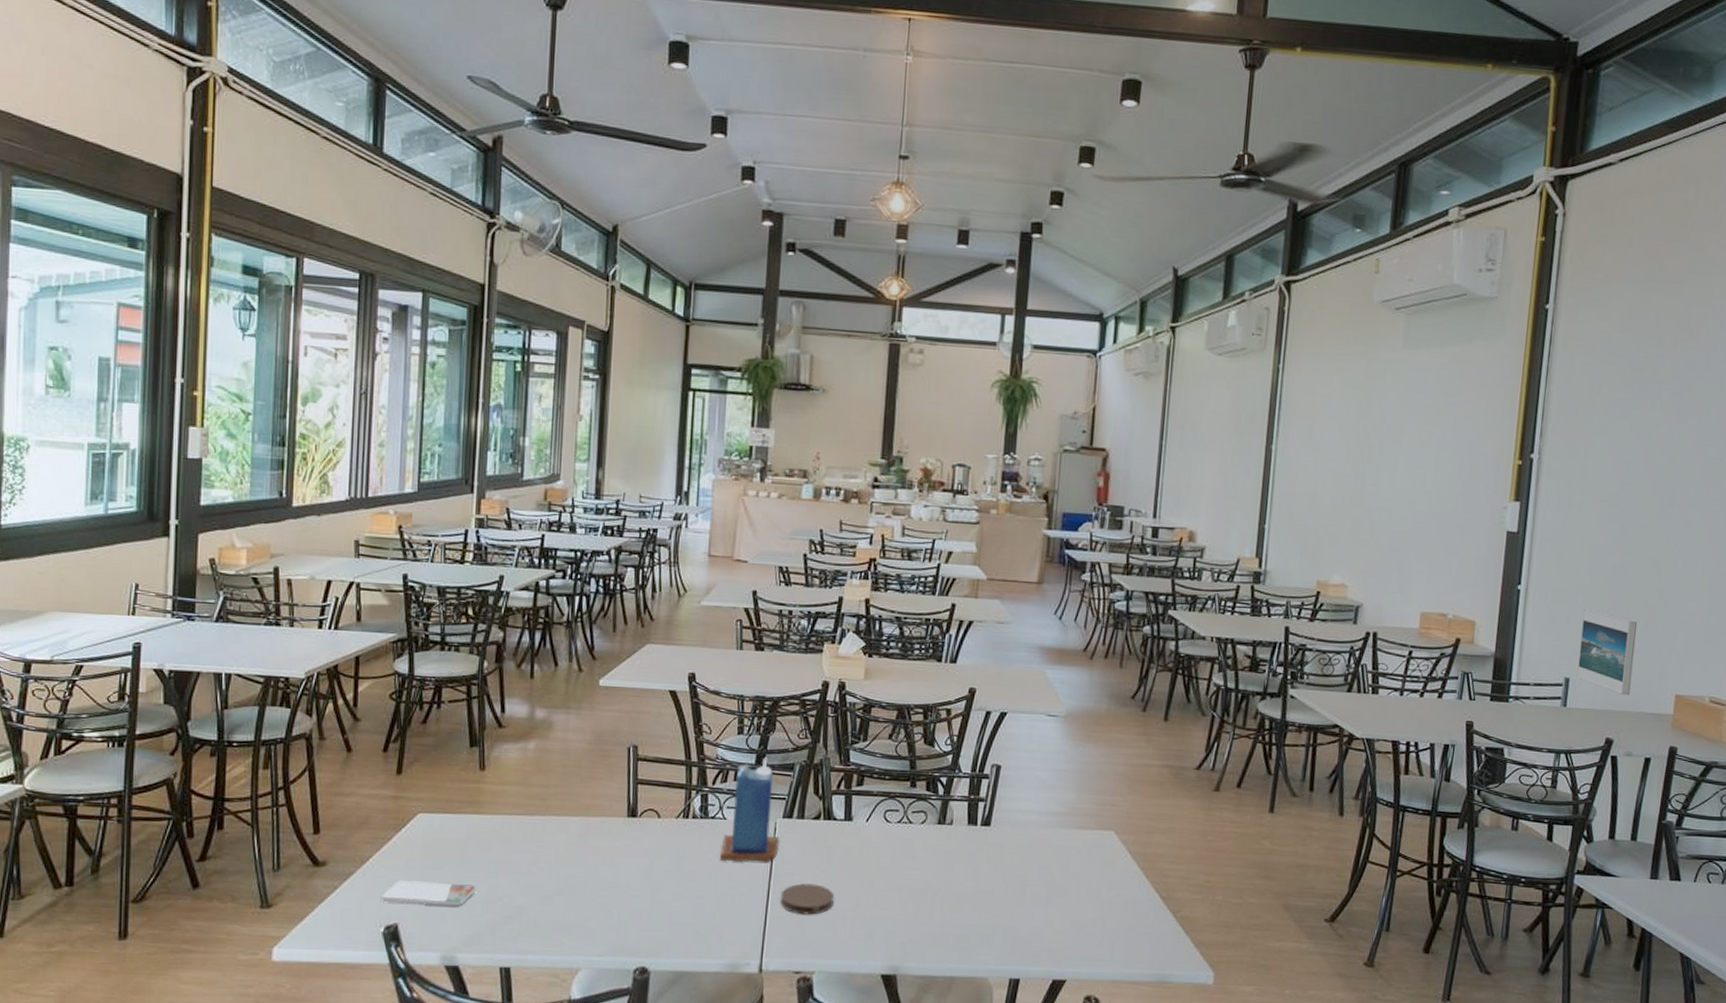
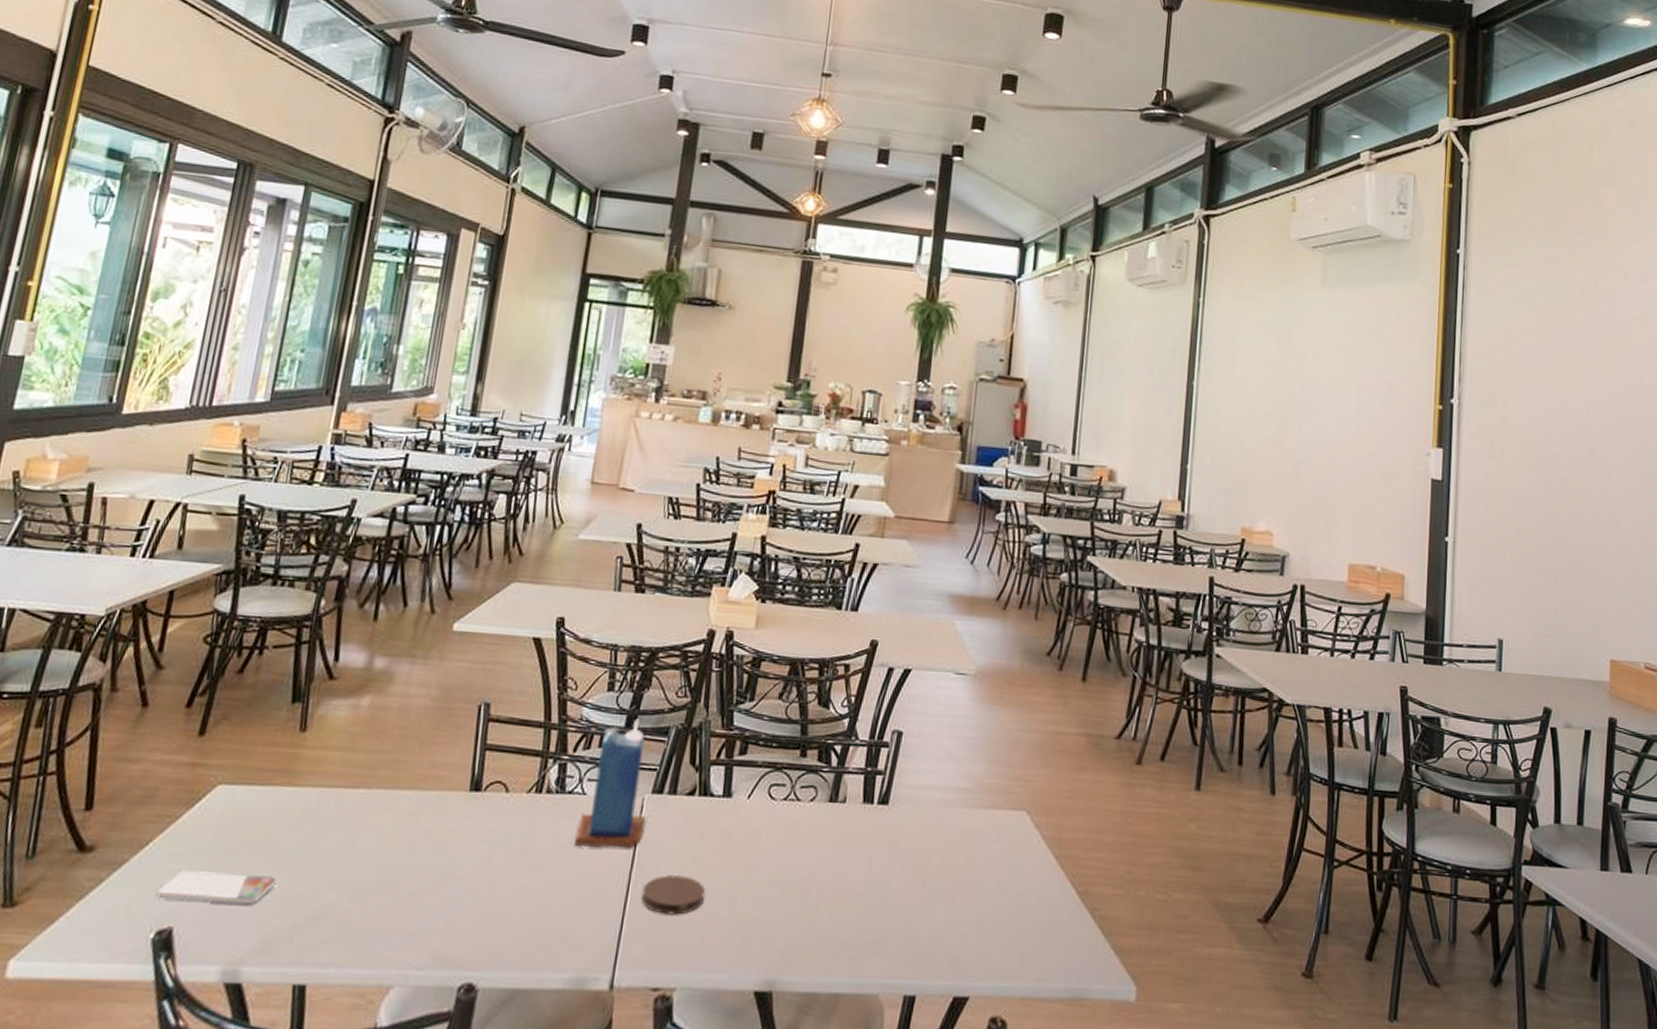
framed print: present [1577,609,1638,696] -> none [1510,564,1567,660]

